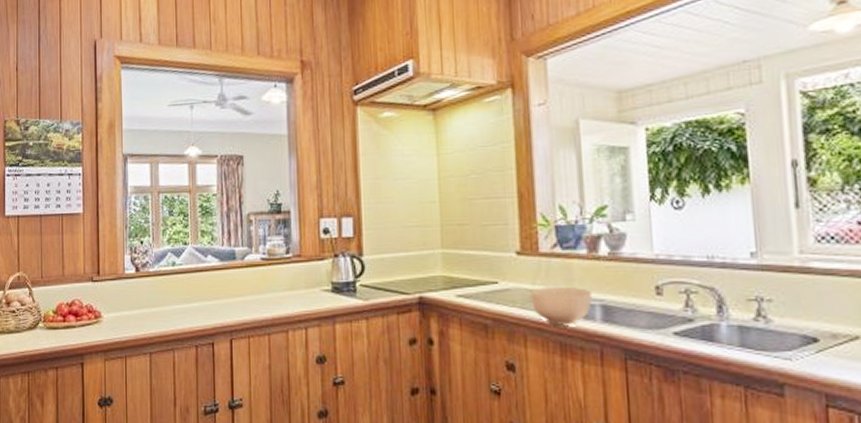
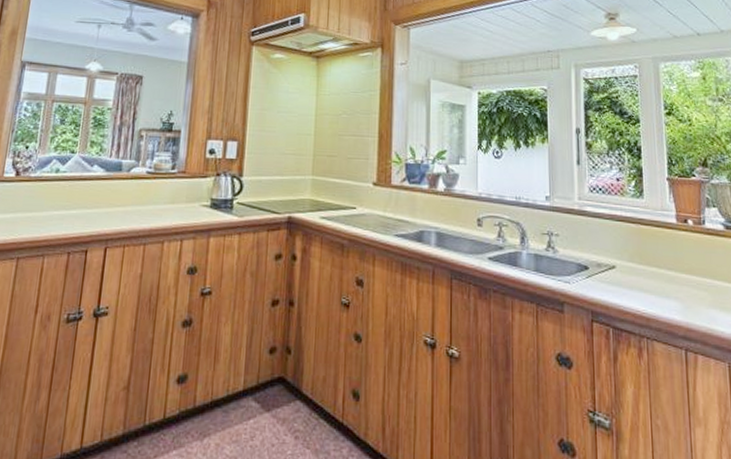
bowl: present [530,286,593,325] -> none [381,214,430,248]

